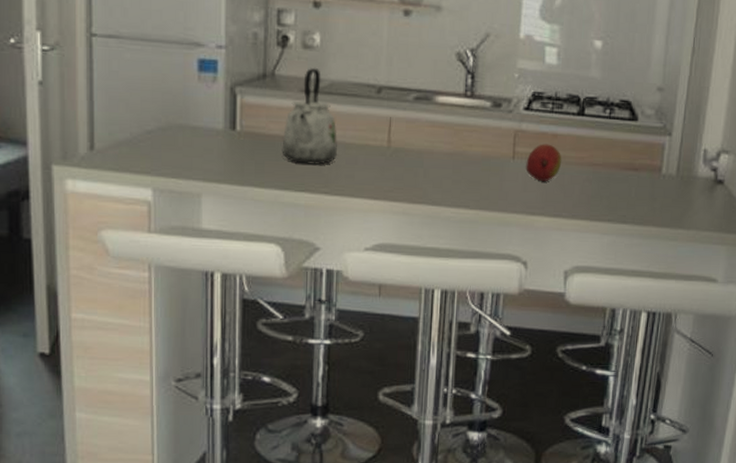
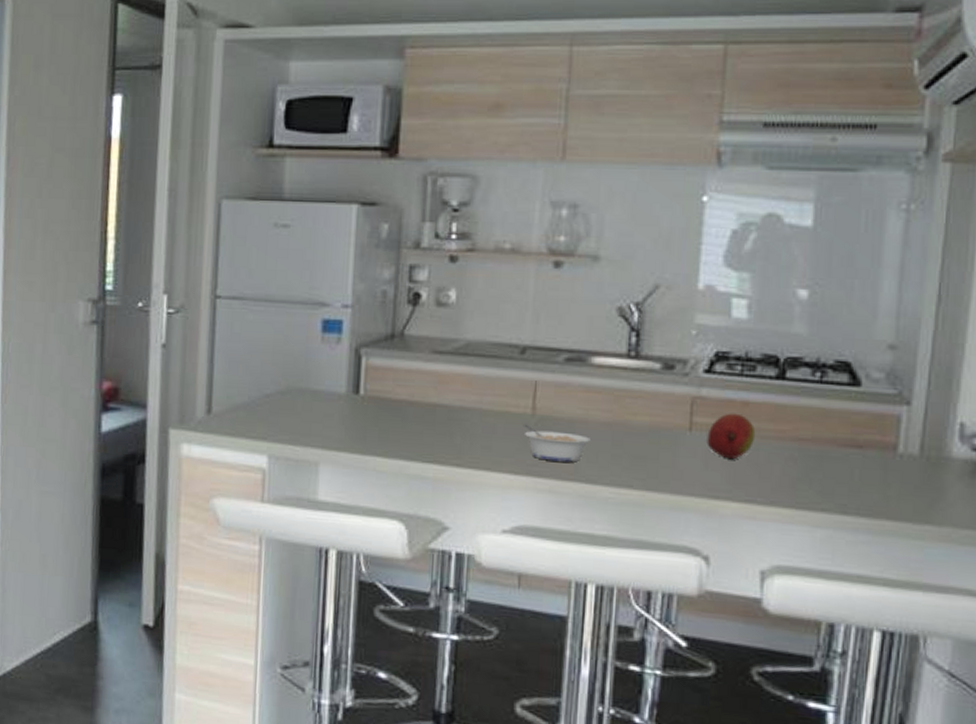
kettle: present [282,67,337,165] -> none [409,326,473,433]
legume: none [380,155,436,188] -> present [523,424,590,462]

